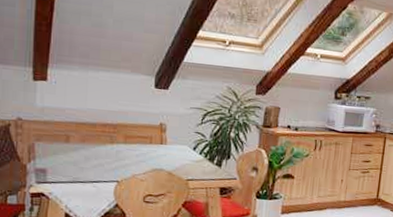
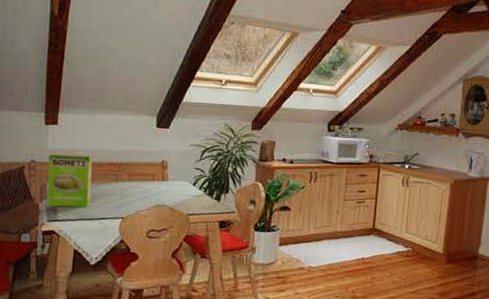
cake mix box: none [35,111,85,170] -> present [47,153,92,208]

